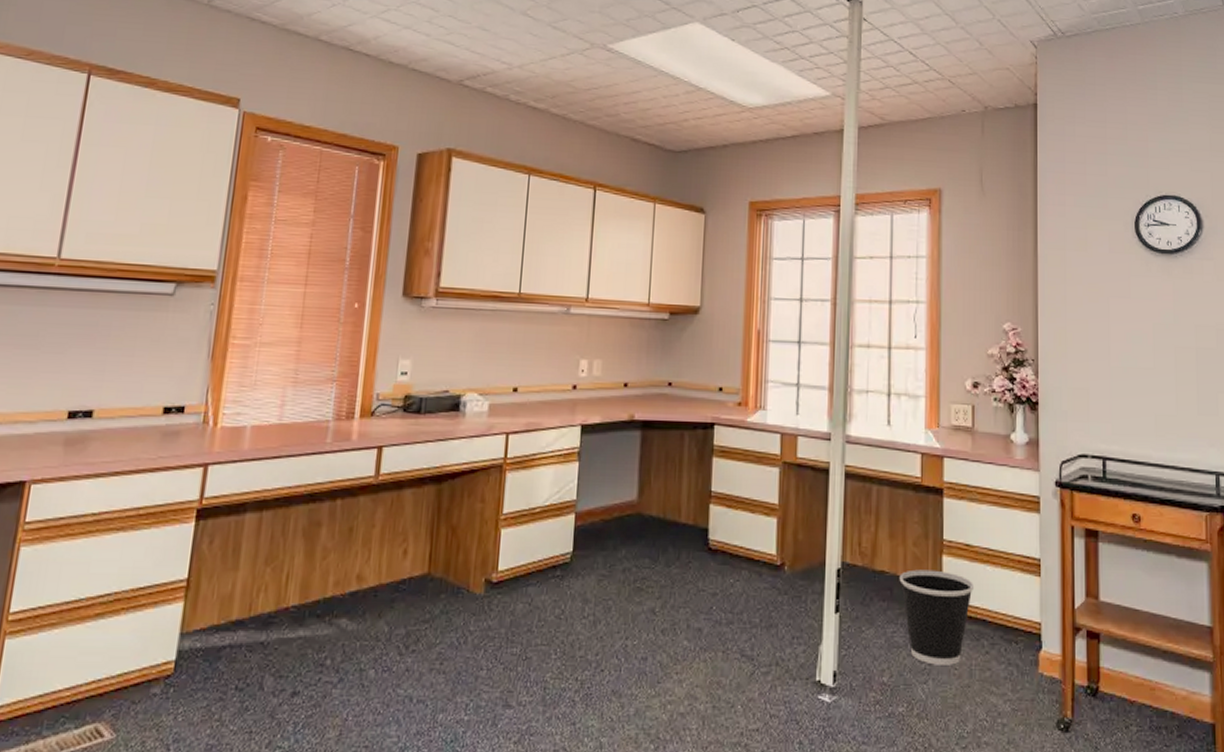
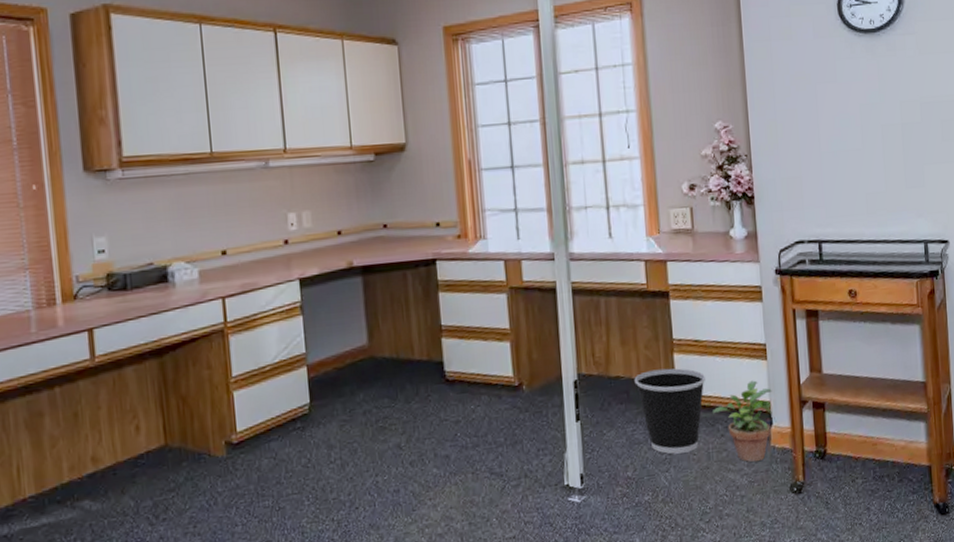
potted plant: none [979,596,1044,688] -> present [713,380,772,462]

